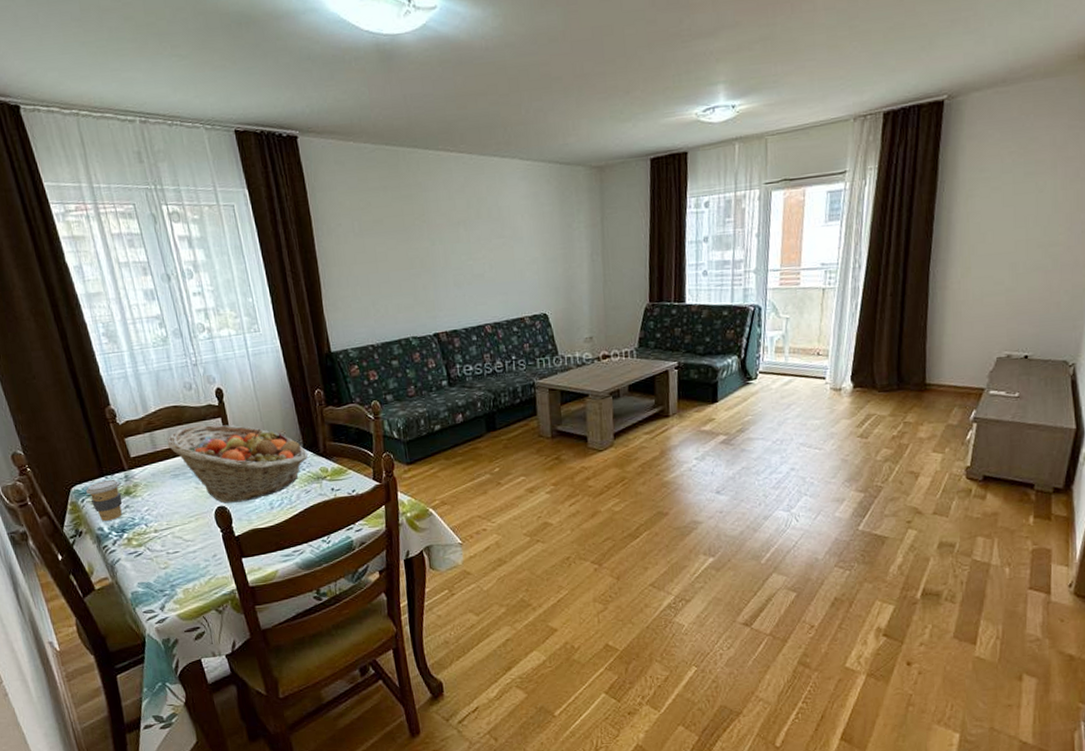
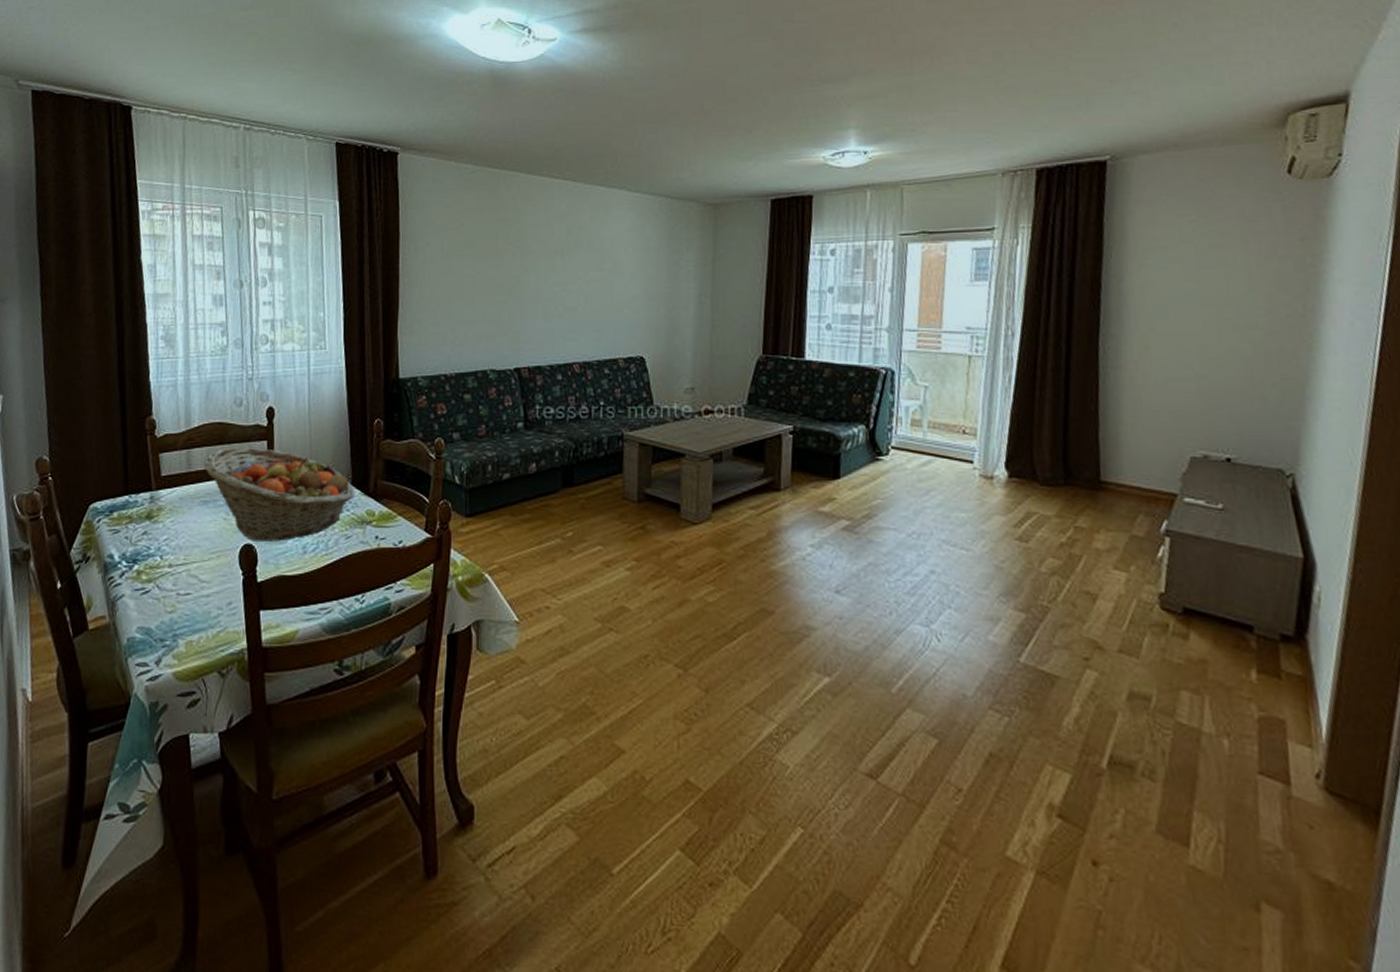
coffee cup: present [86,479,122,521] -> none [105,499,144,547]

